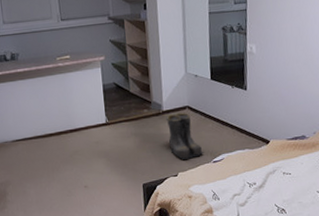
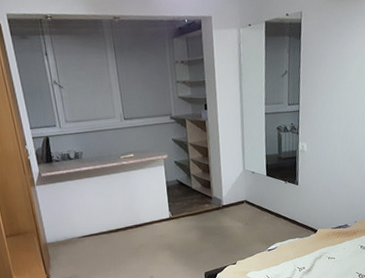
boots: present [166,112,204,160] -> none [225,206,260,249]

